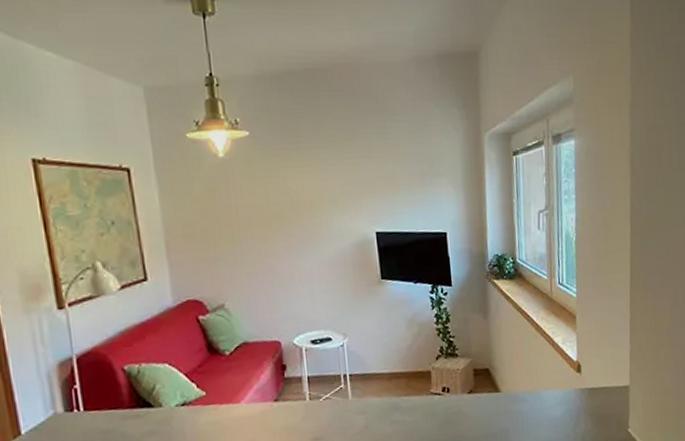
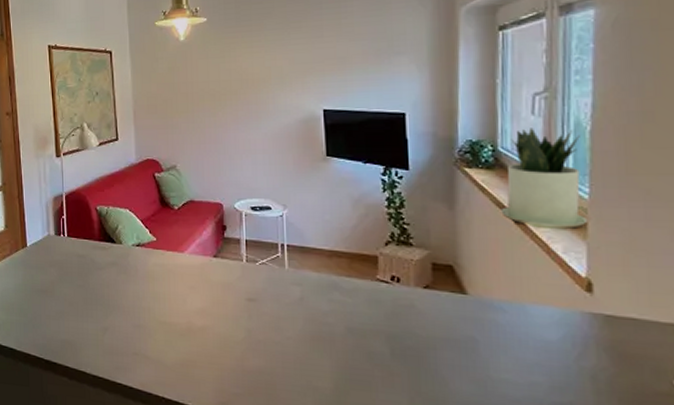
planter: none [521,241,577,325] -> present [501,128,588,229]

